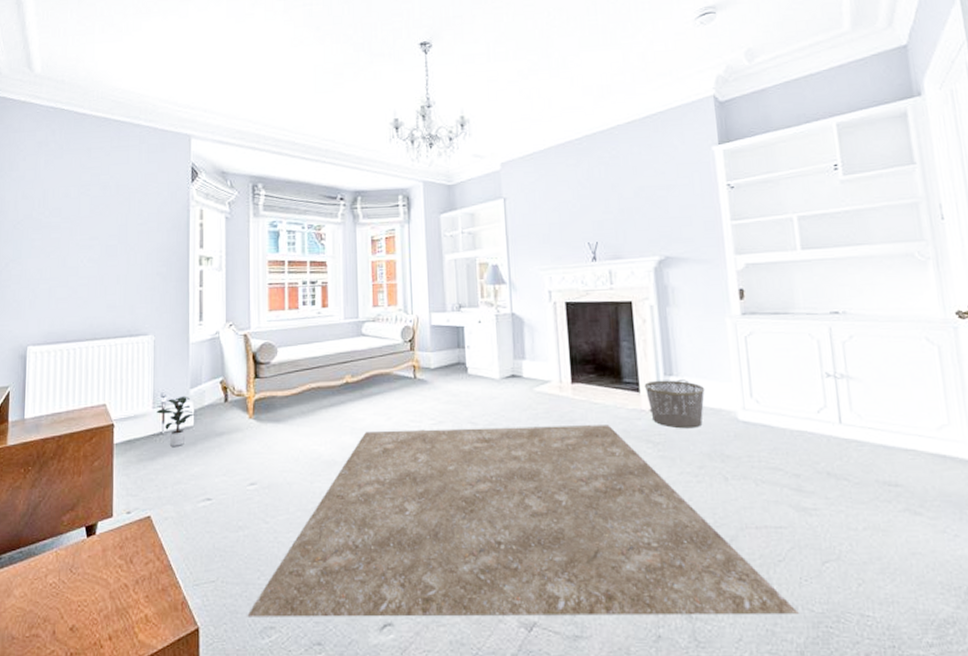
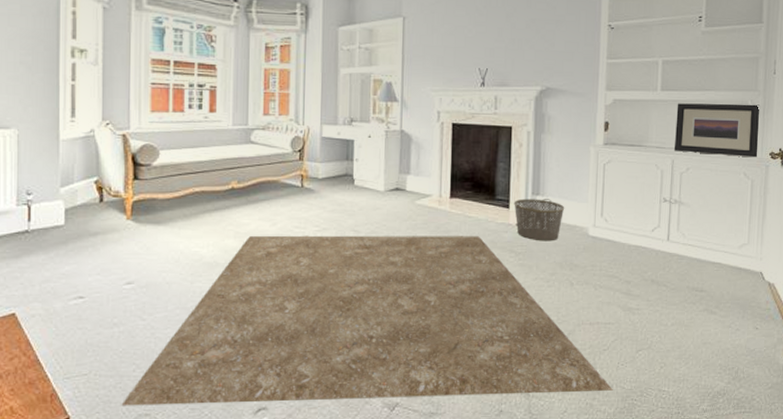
potted plant: present [157,396,195,446] -> none [21,194,66,245]
picture frame: none [824,256,940,319] -> present [675,103,760,158]

